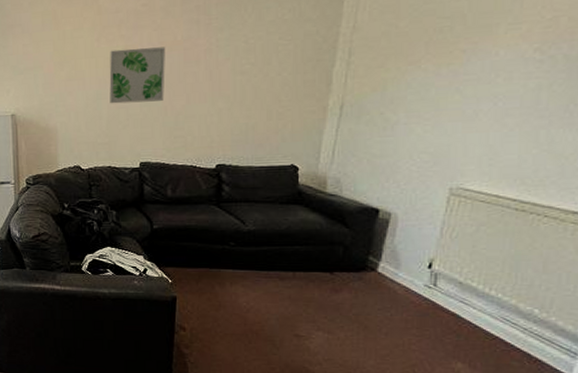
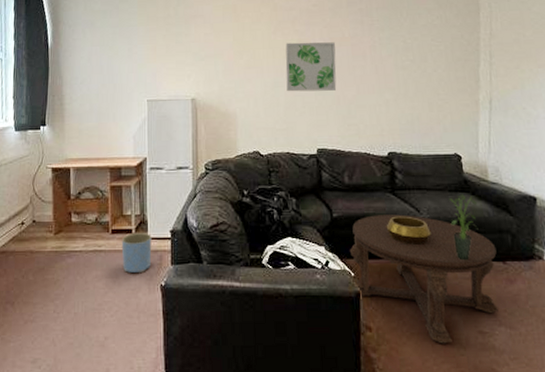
coffee table: none [168,226,324,344] -> present [349,214,499,344]
decorative bowl: none [208,228,255,255] -> present [386,216,431,245]
potted plant: none [277,206,309,271] -> present [449,194,477,261]

